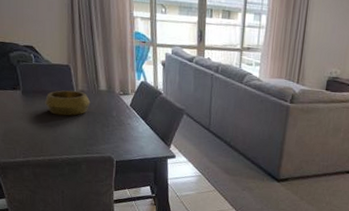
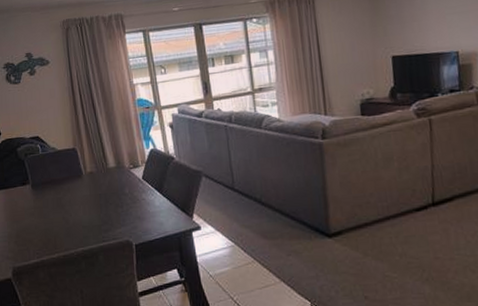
decorative bowl: present [44,90,91,116] -> none [54,173,101,204]

